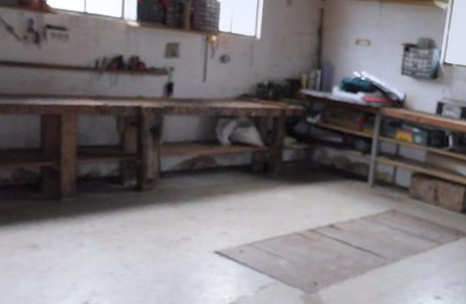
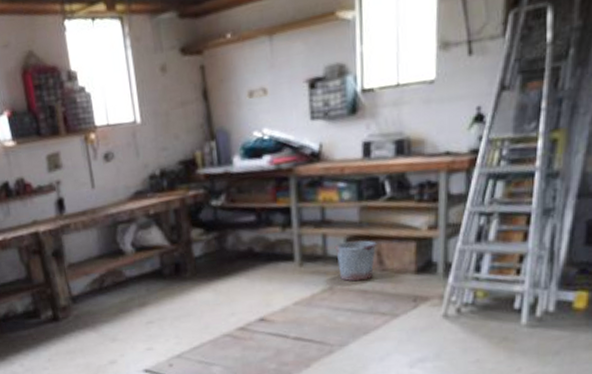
bucket: none [402,176,436,210] -> present [334,240,377,282]

